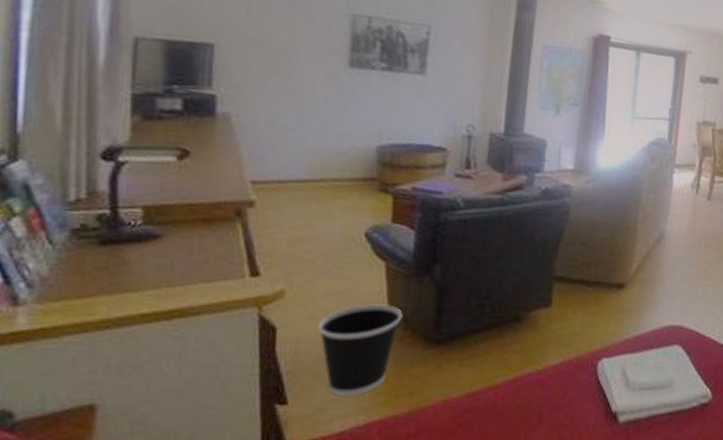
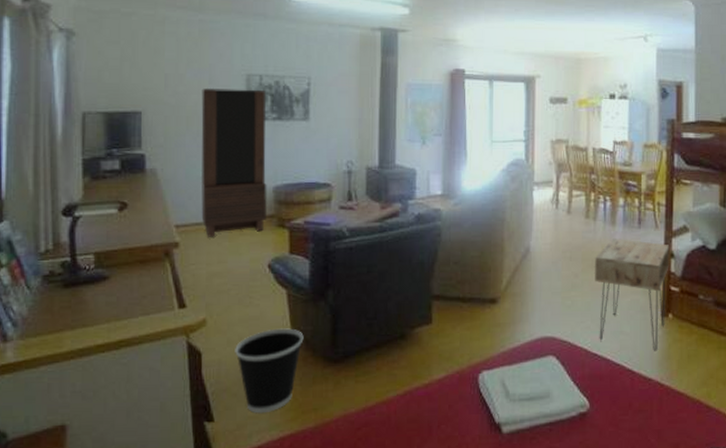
bookcase: none [285,25,375,198] -> present [201,88,267,237]

